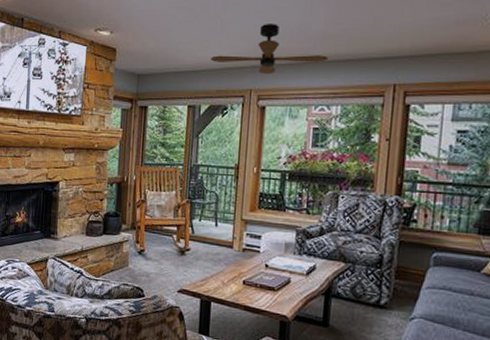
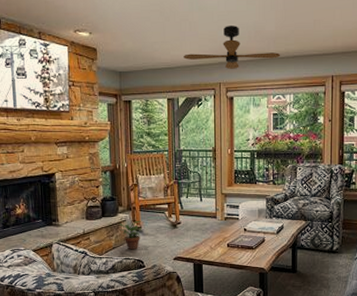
potted plant: none [120,242,147,275] -> present [118,221,144,250]

